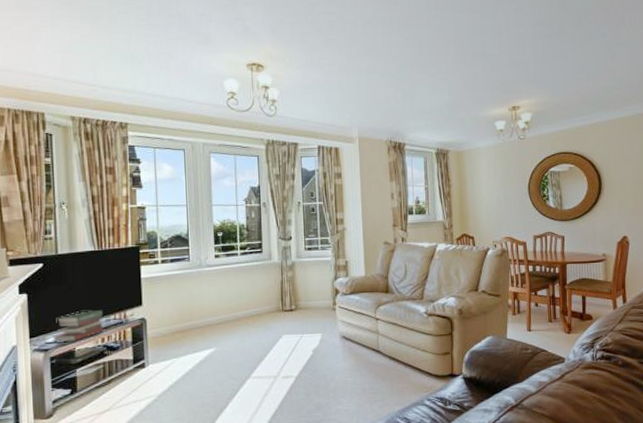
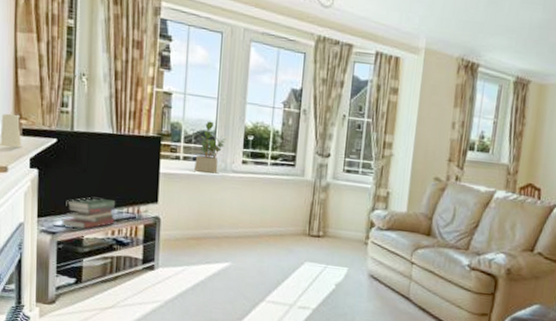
potted plant: none [172,225,199,272] -> present [194,121,227,174]

